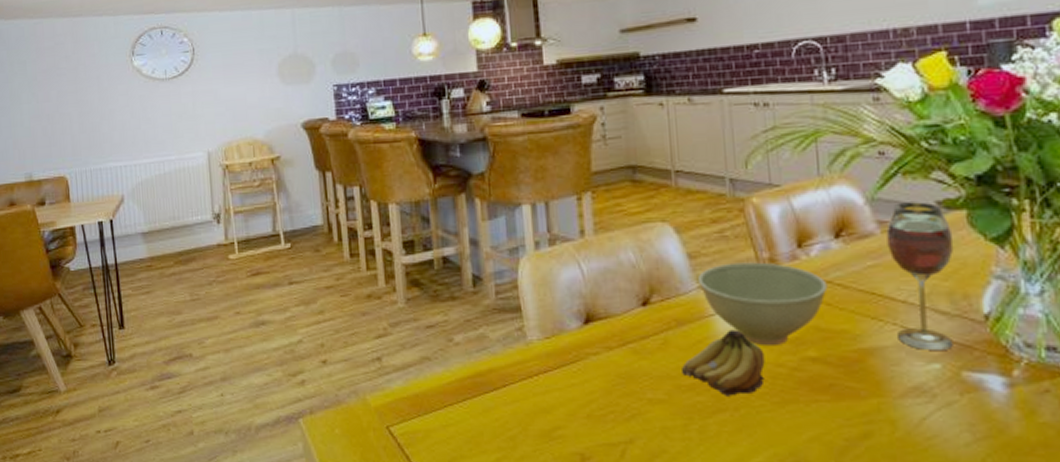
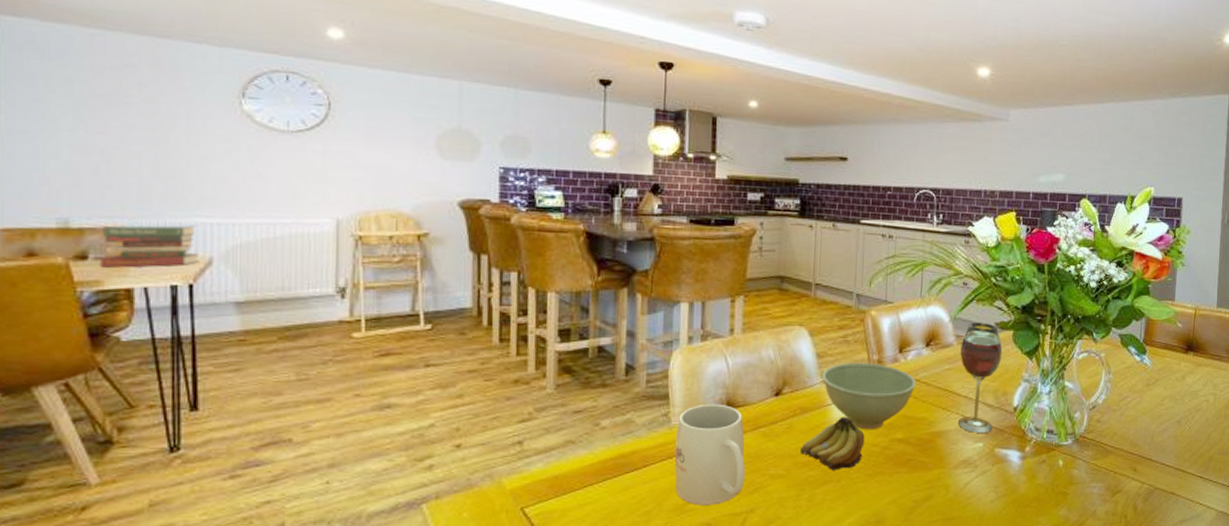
books: none [52,169,115,211] -> present [100,224,199,268]
mug: none [533,316,618,433] -> present [674,404,746,506]

